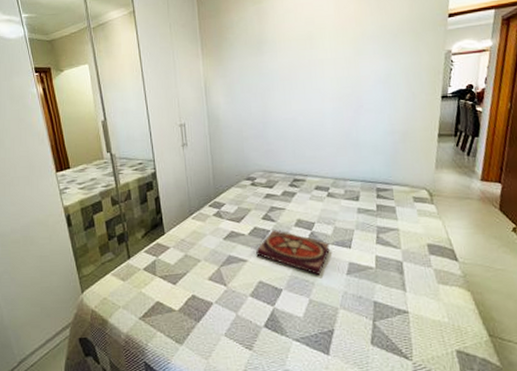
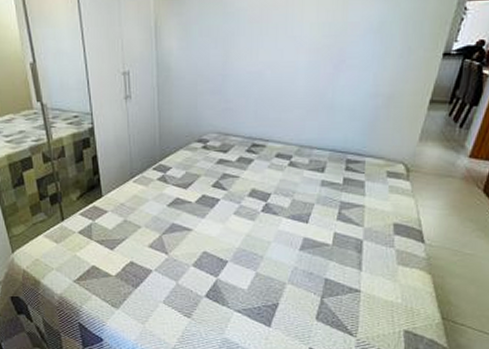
book: present [256,230,330,275] -> none [203,199,286,248]

